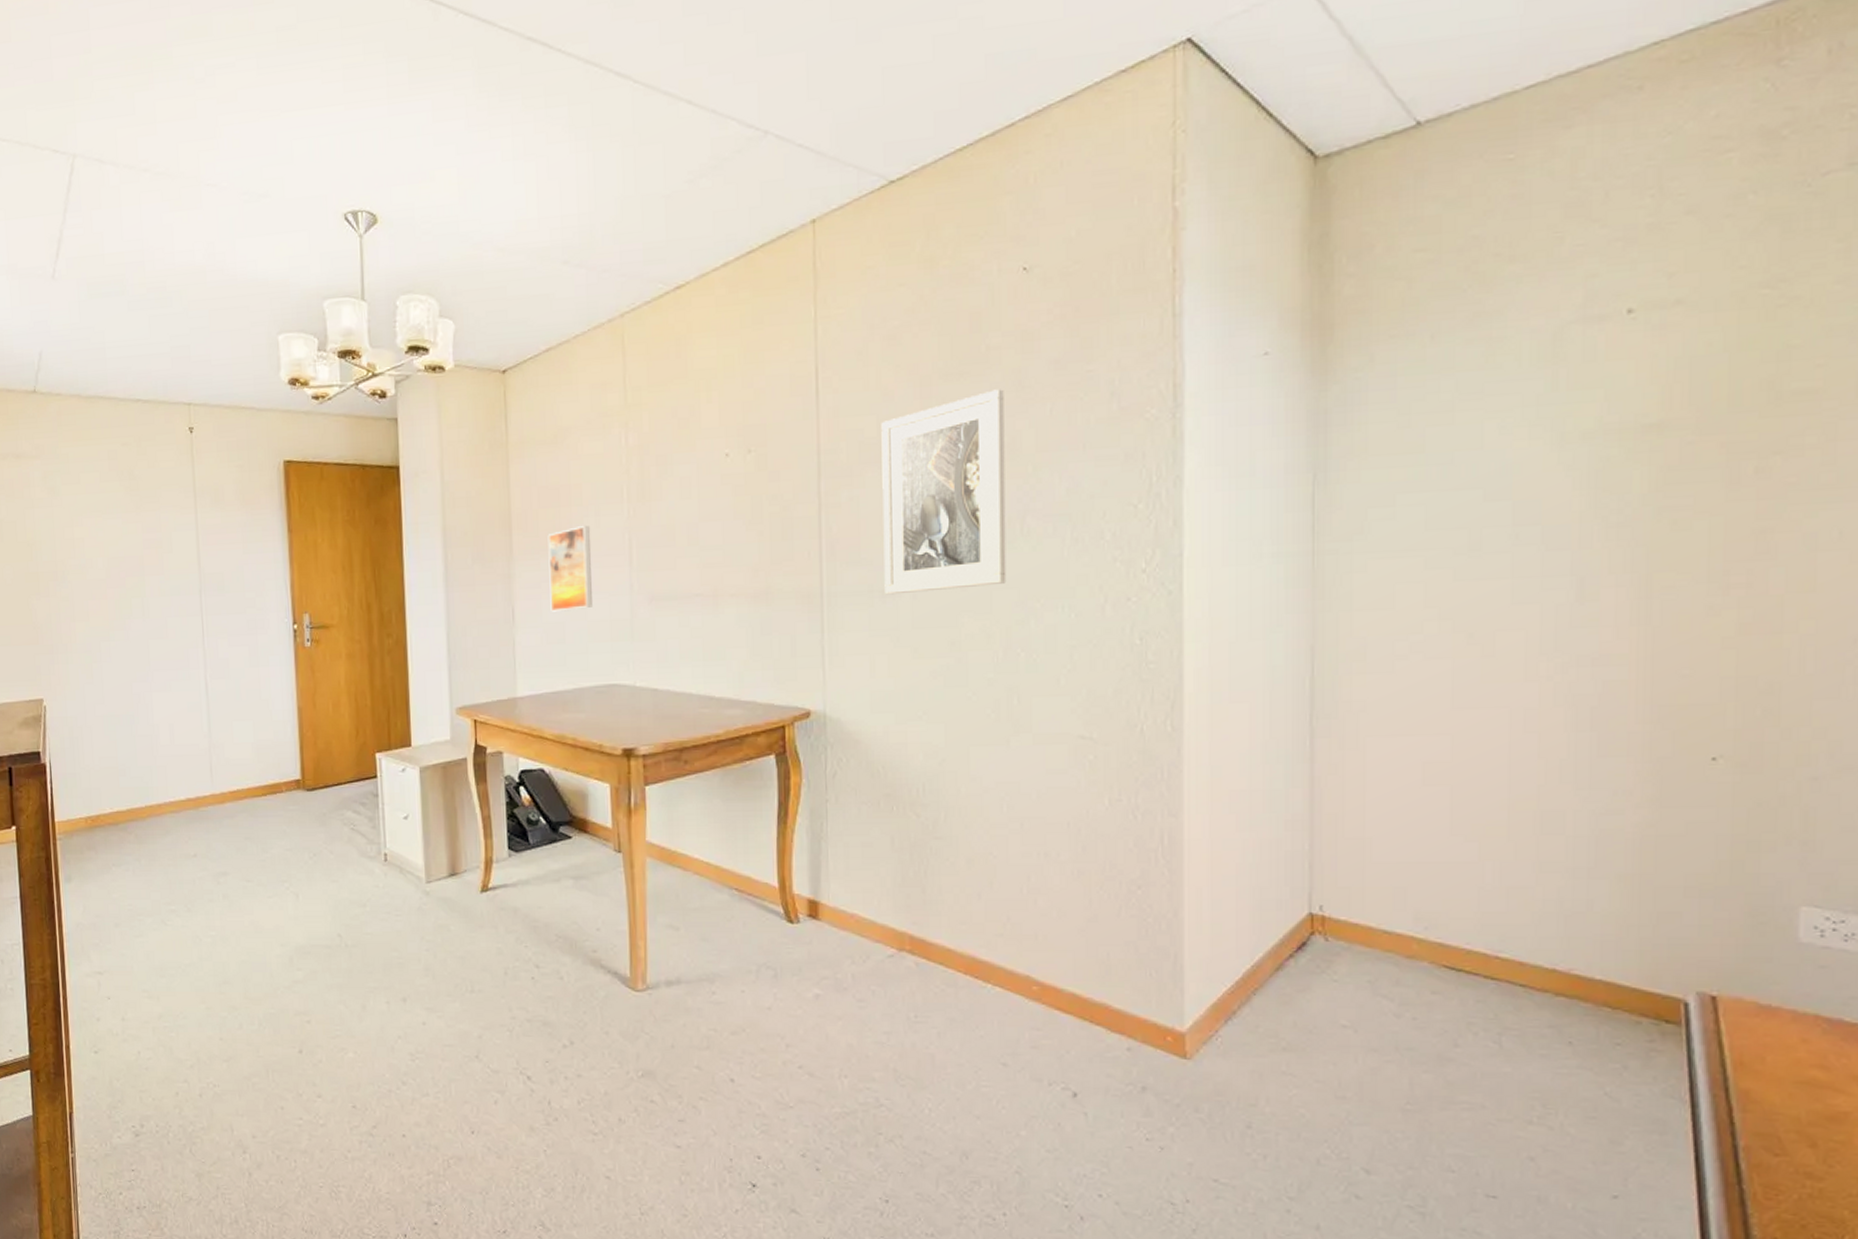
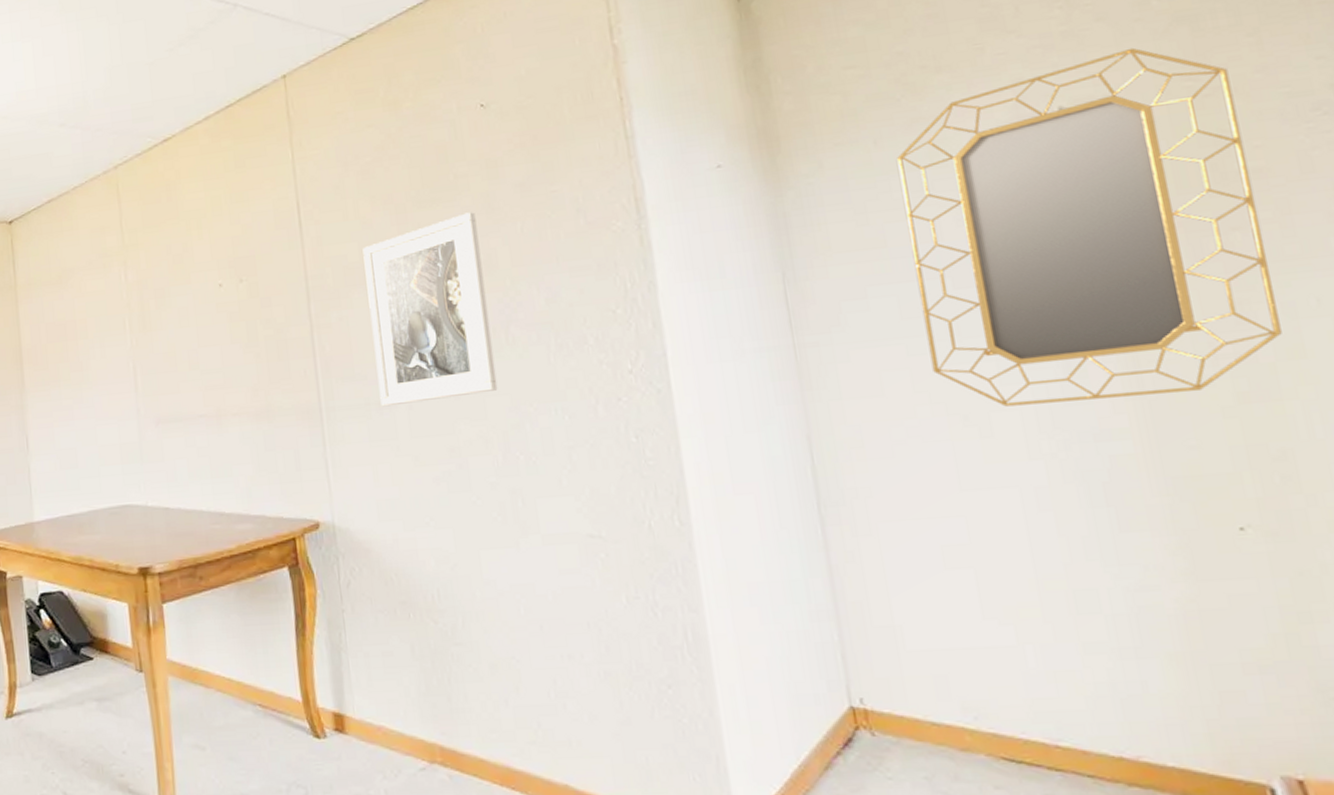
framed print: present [548,525,592,612] -> none [57,356,102,439]
home mirror: none [1447,247,1808,626] -> present [897,47,1282,407]

